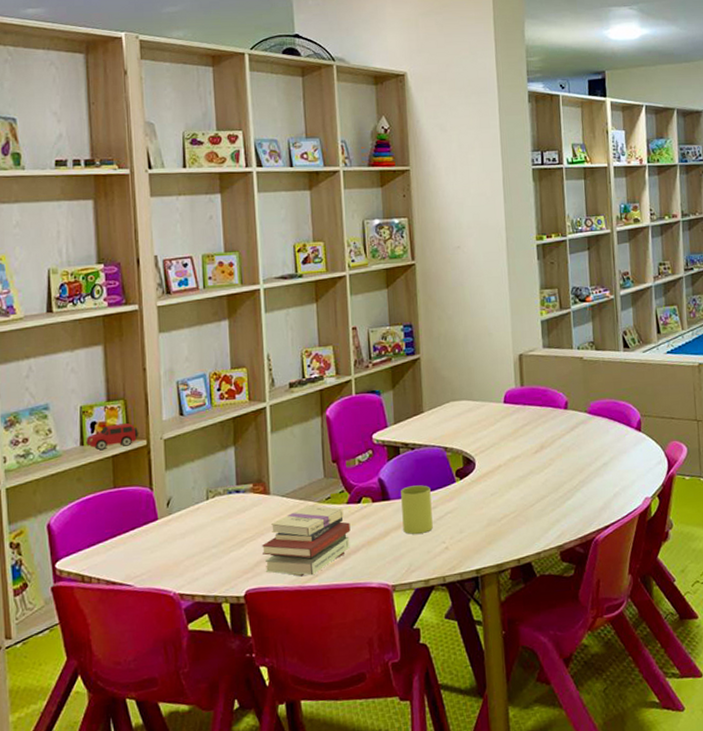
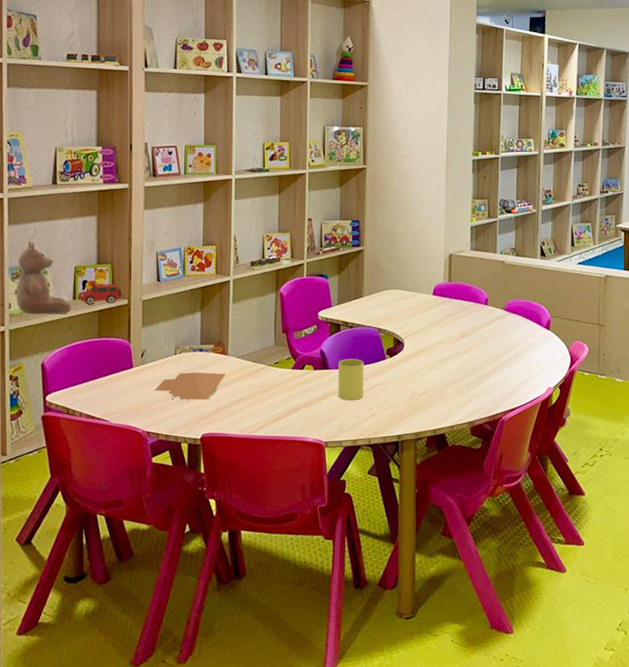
stuffed animal: none [12,380,80,468] -> present [16,240,72,314]
papers: none [186,516,269,554] -> present [155,372,225,401]
books: present [261,505,351,577] -> none [217,368,294,427]

